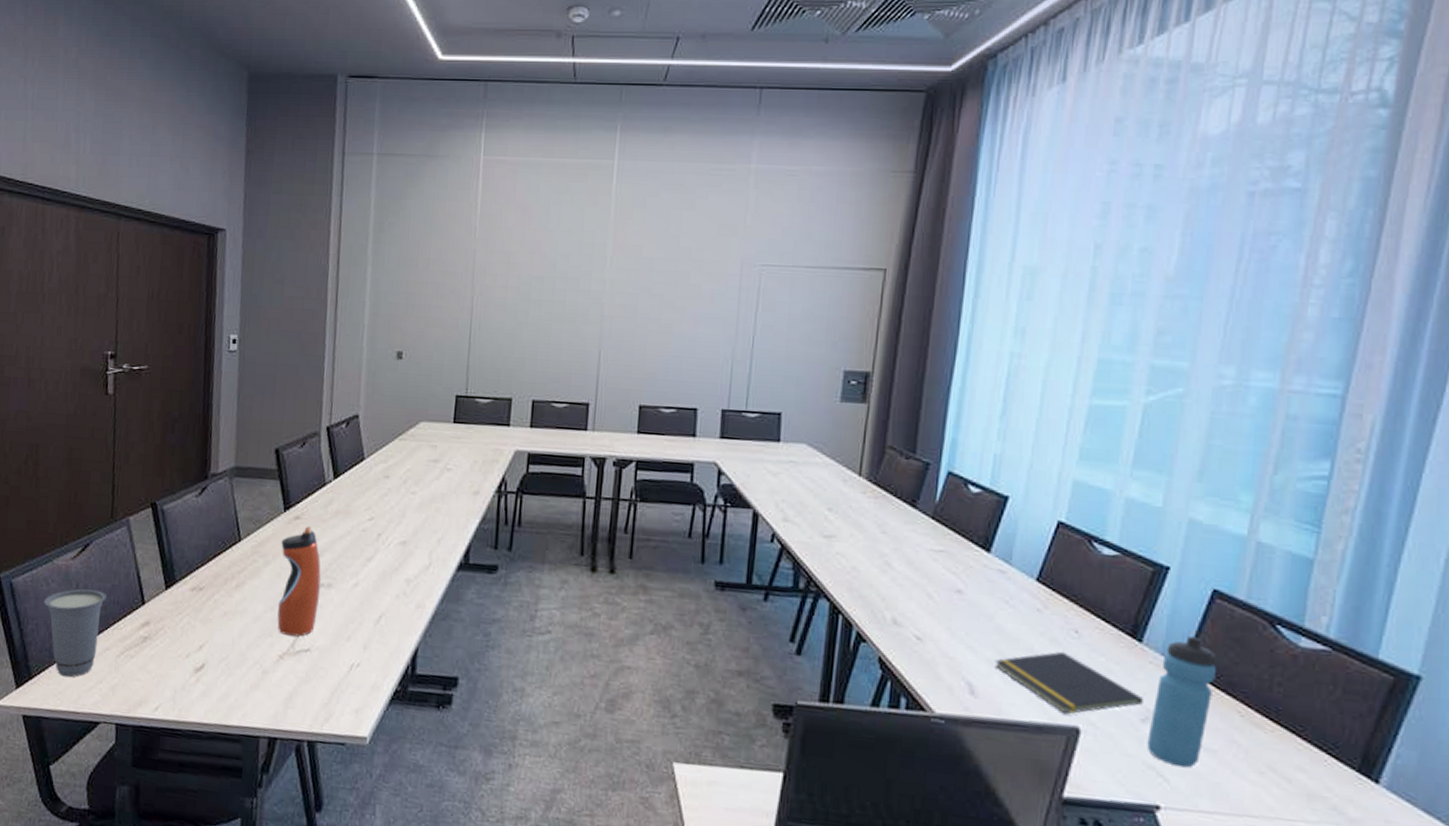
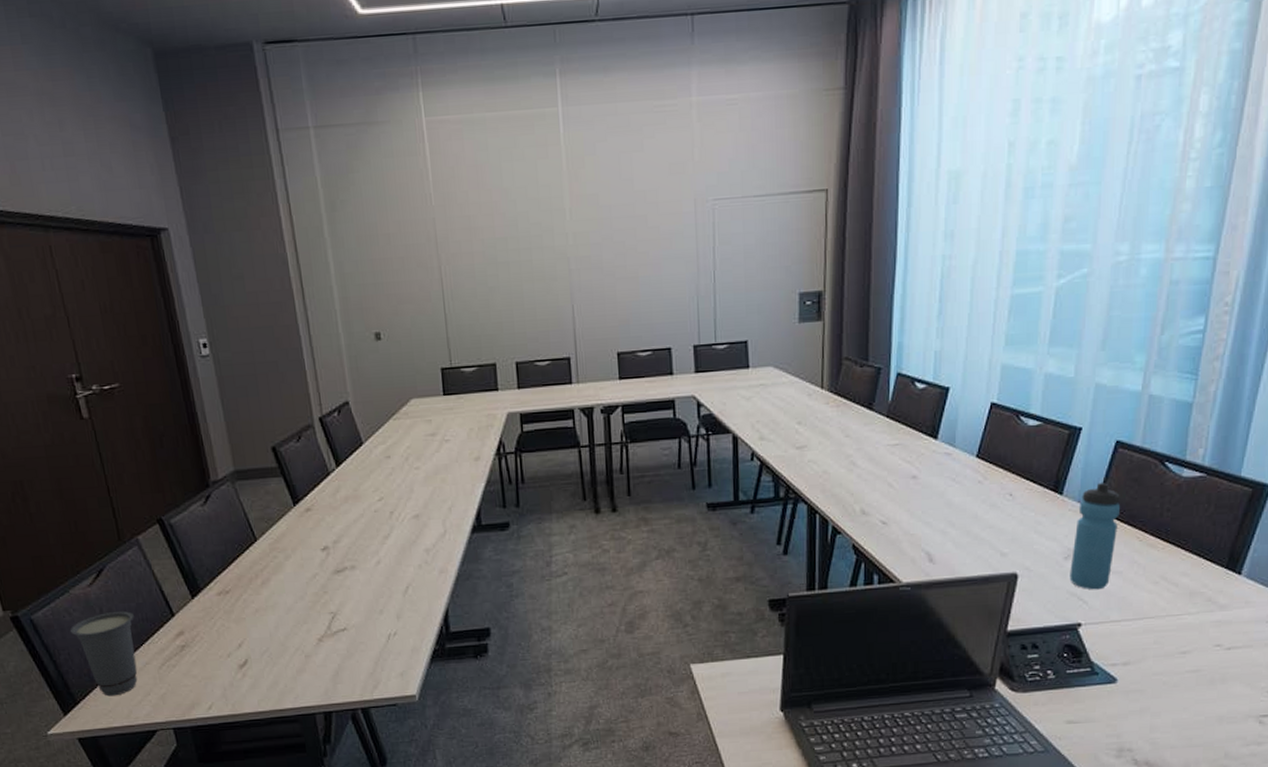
water bottle: present [277,526,321,637] -> none [297,516,347,620]
notepad: present [994,651,1145,715] -> none [947,513,1066,565]

